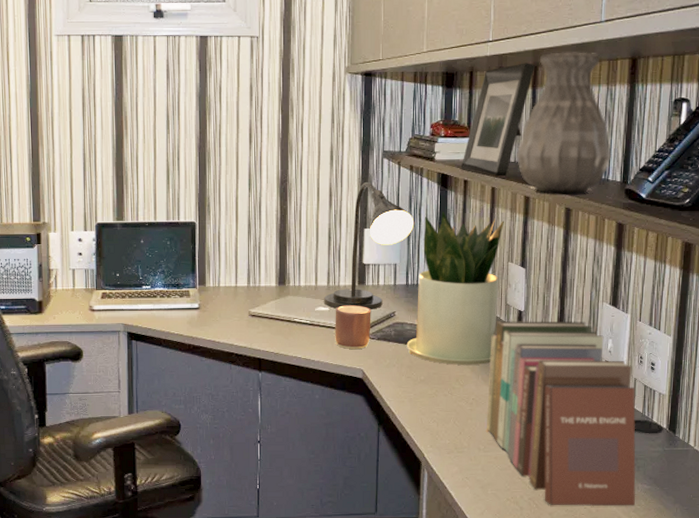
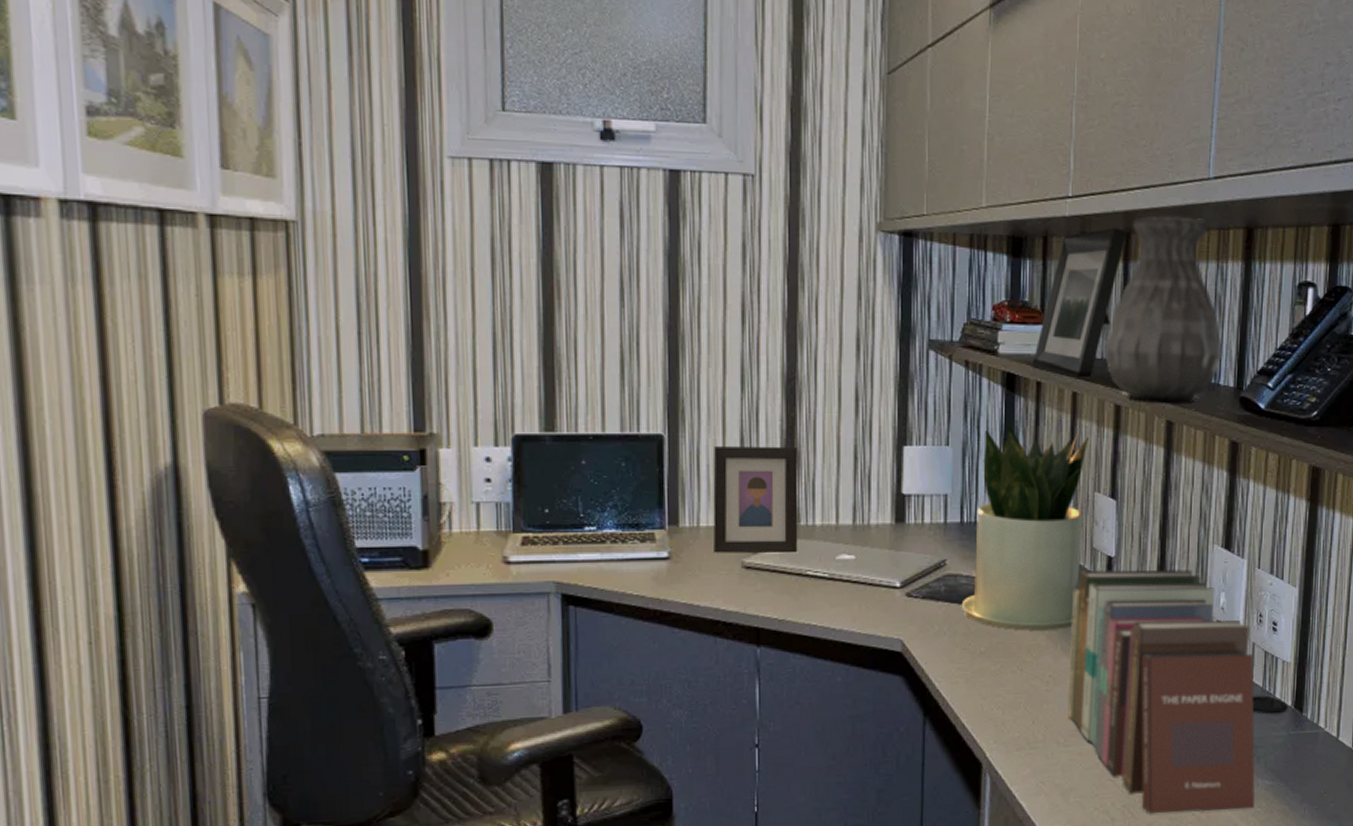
picture frame: none [229,229,288,306] -> present [713,446,798,554]
desk lamp: present [324,181,415,309] -> none [848,381,972,557]
mug: present [335,305,371,350] -> none [864,551,914,613]

